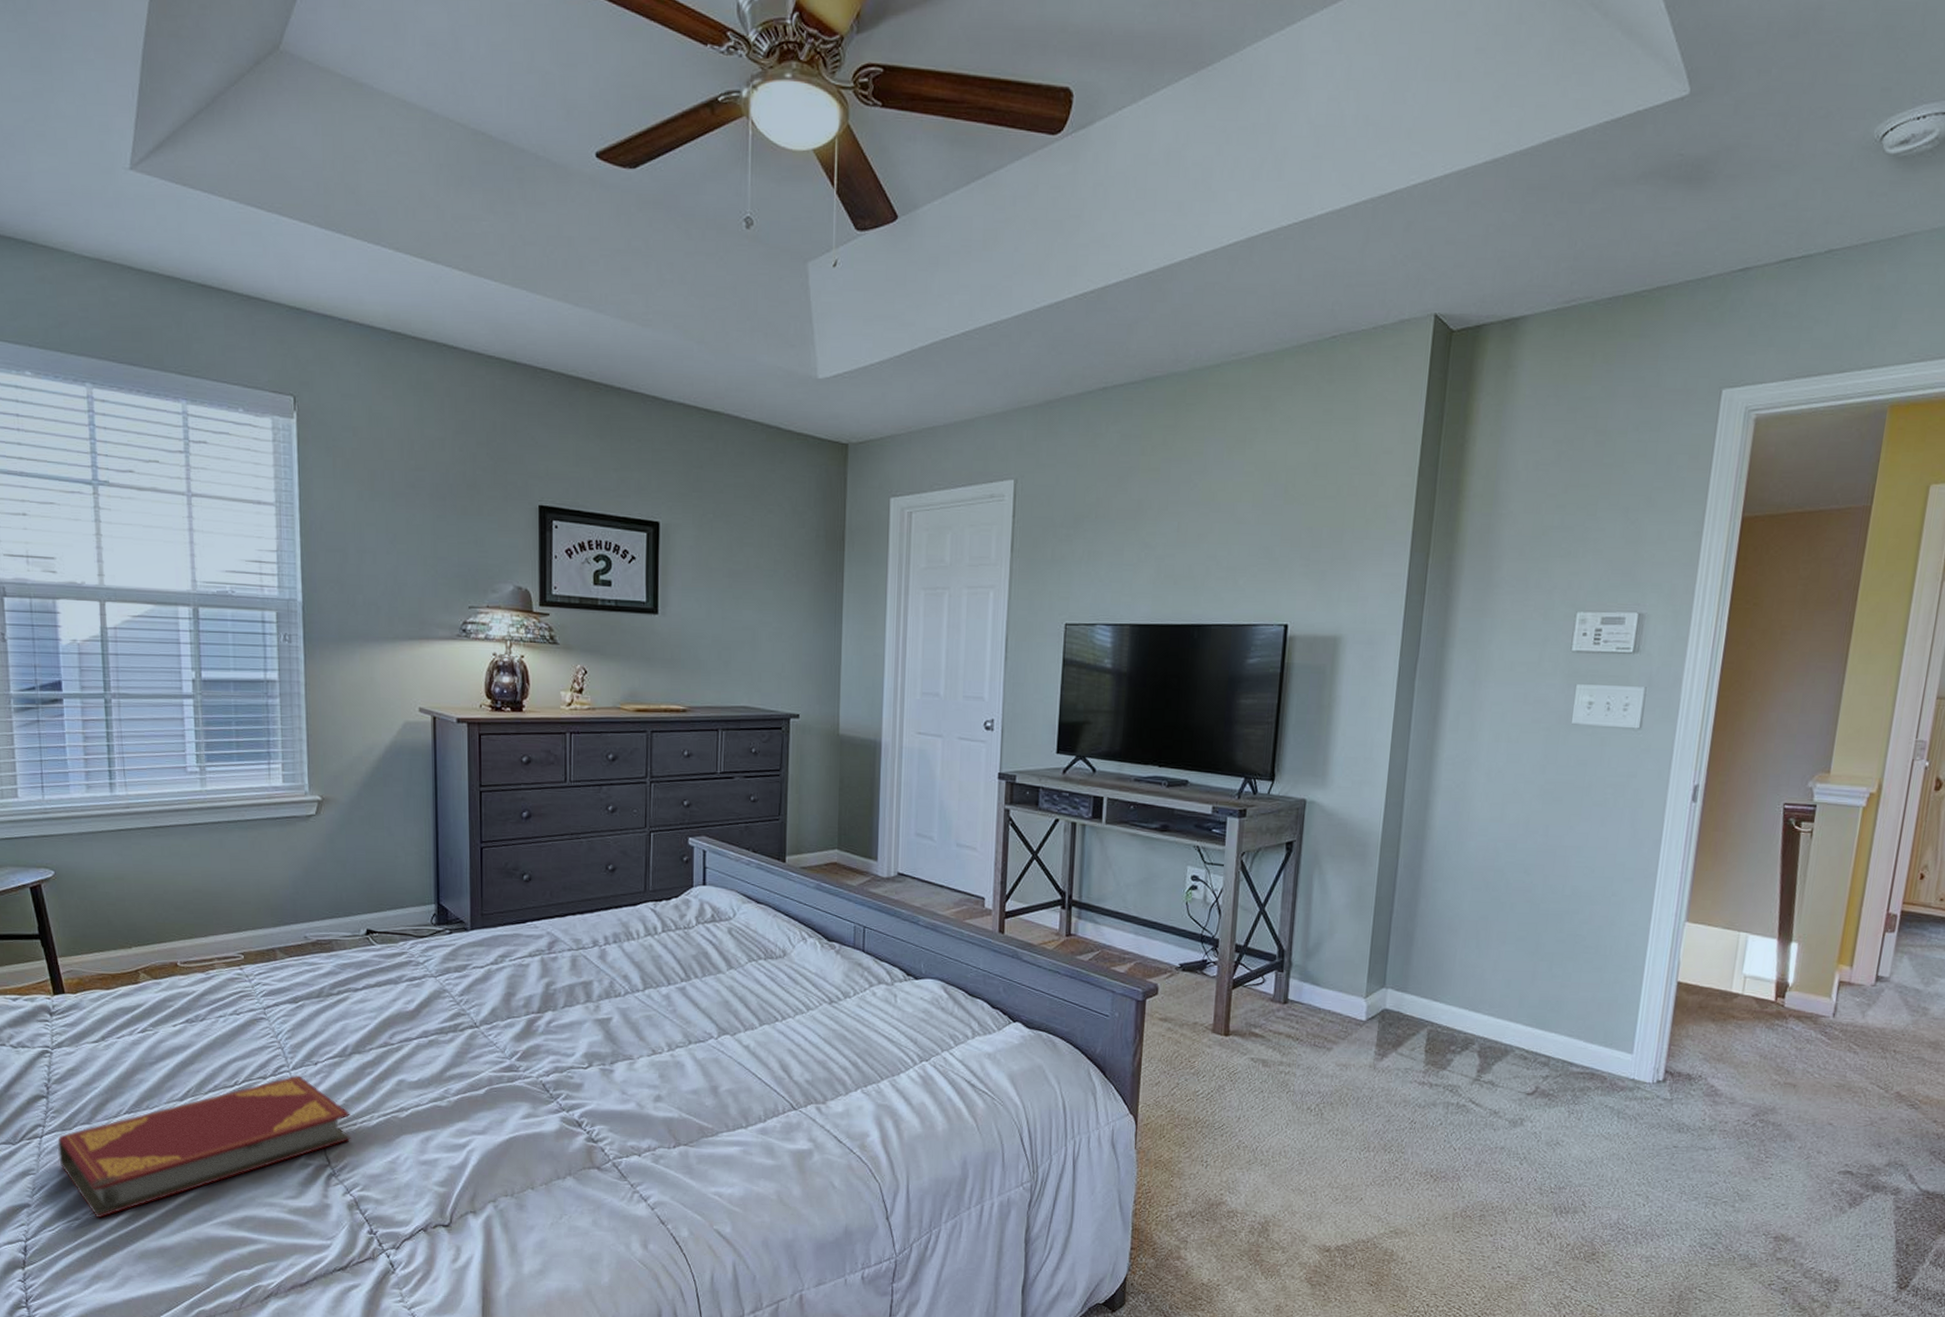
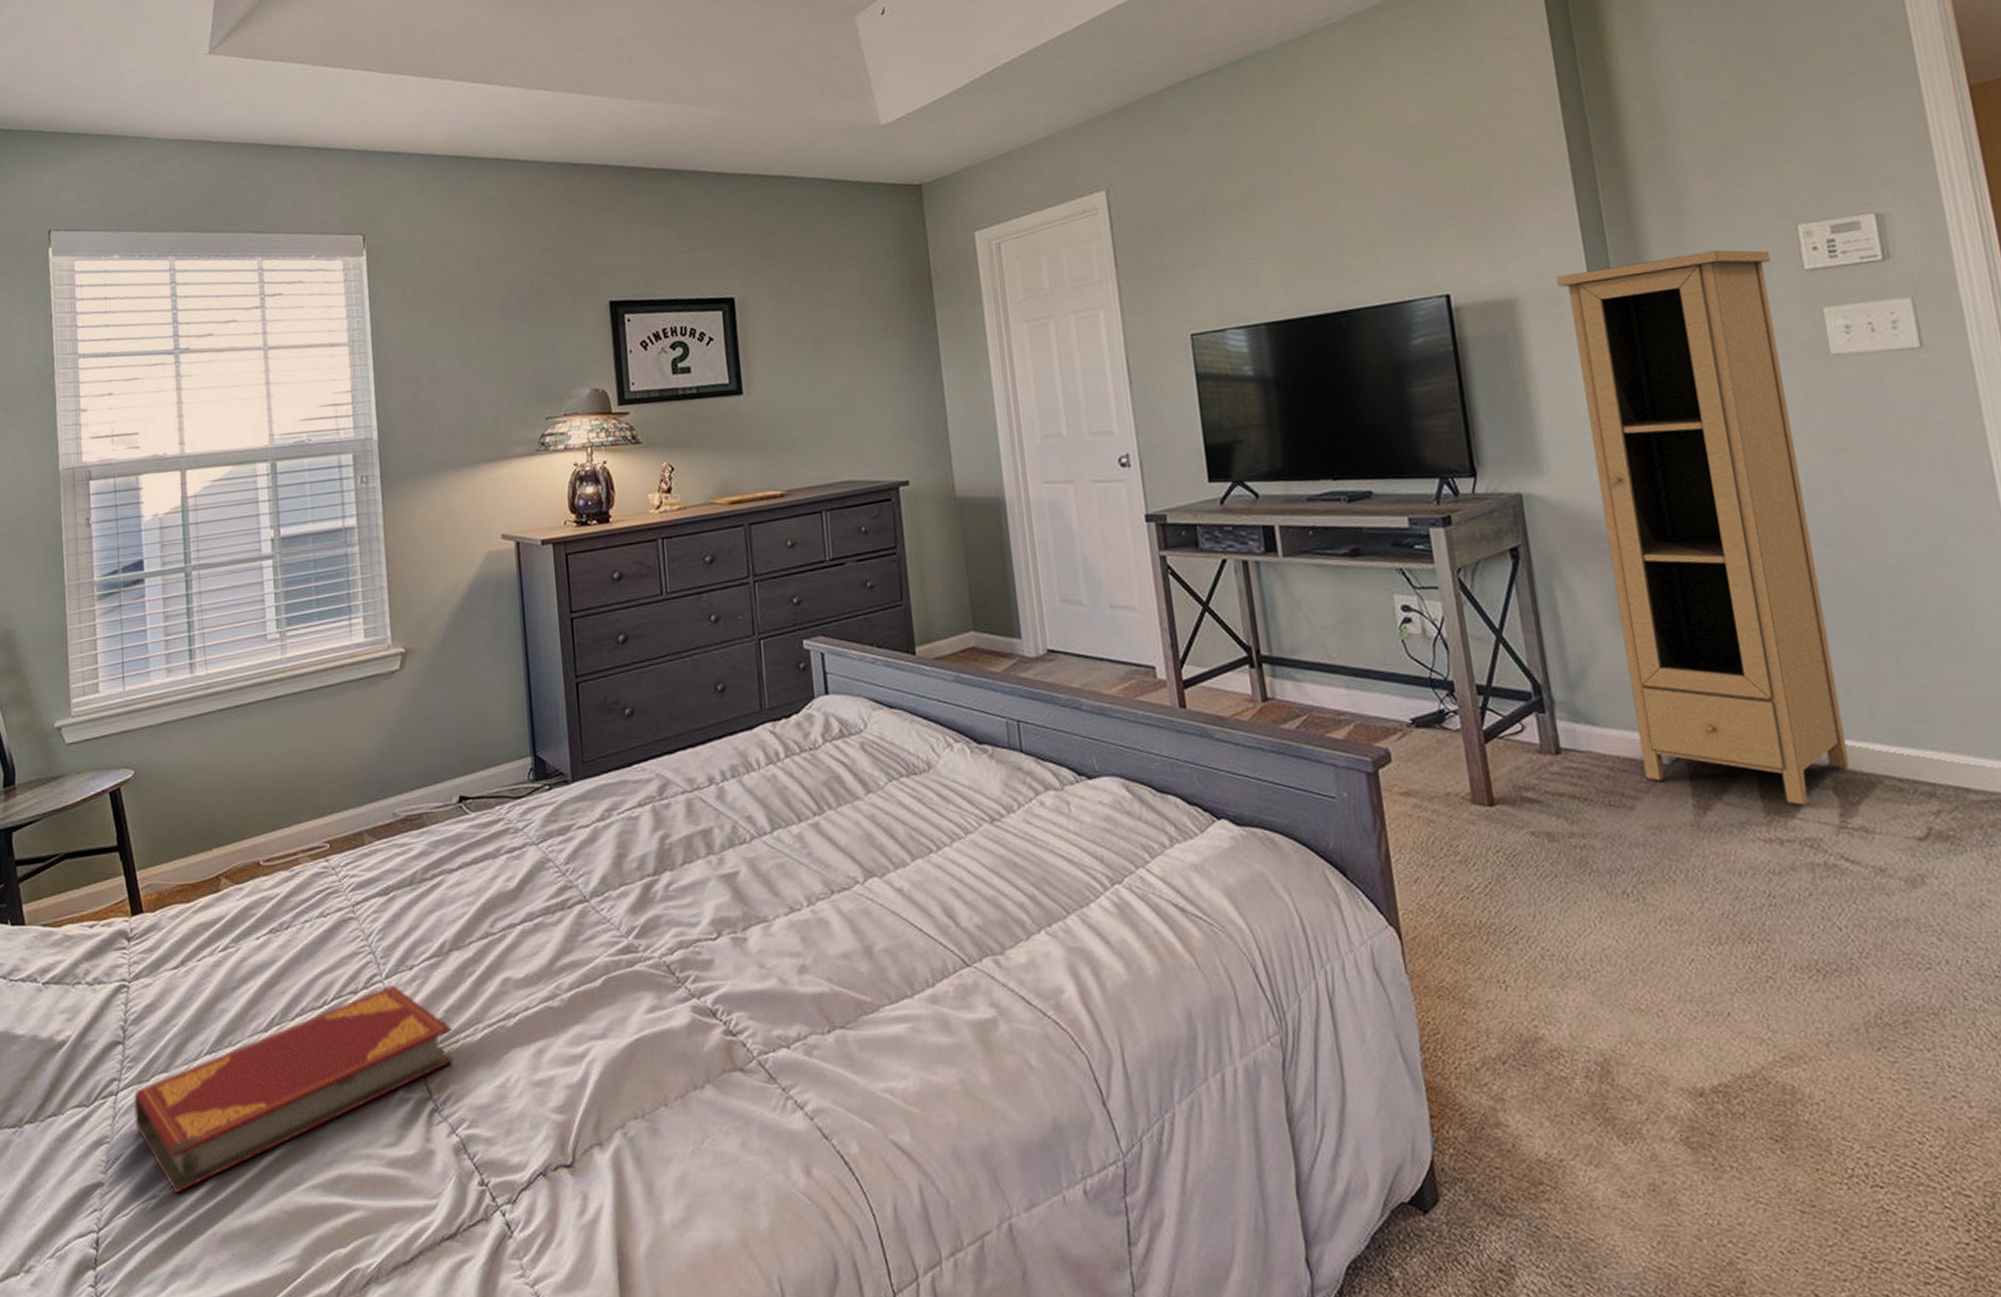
cupboard: none [1346,622,1549,1061] -> present [1556,250,1850,805]

